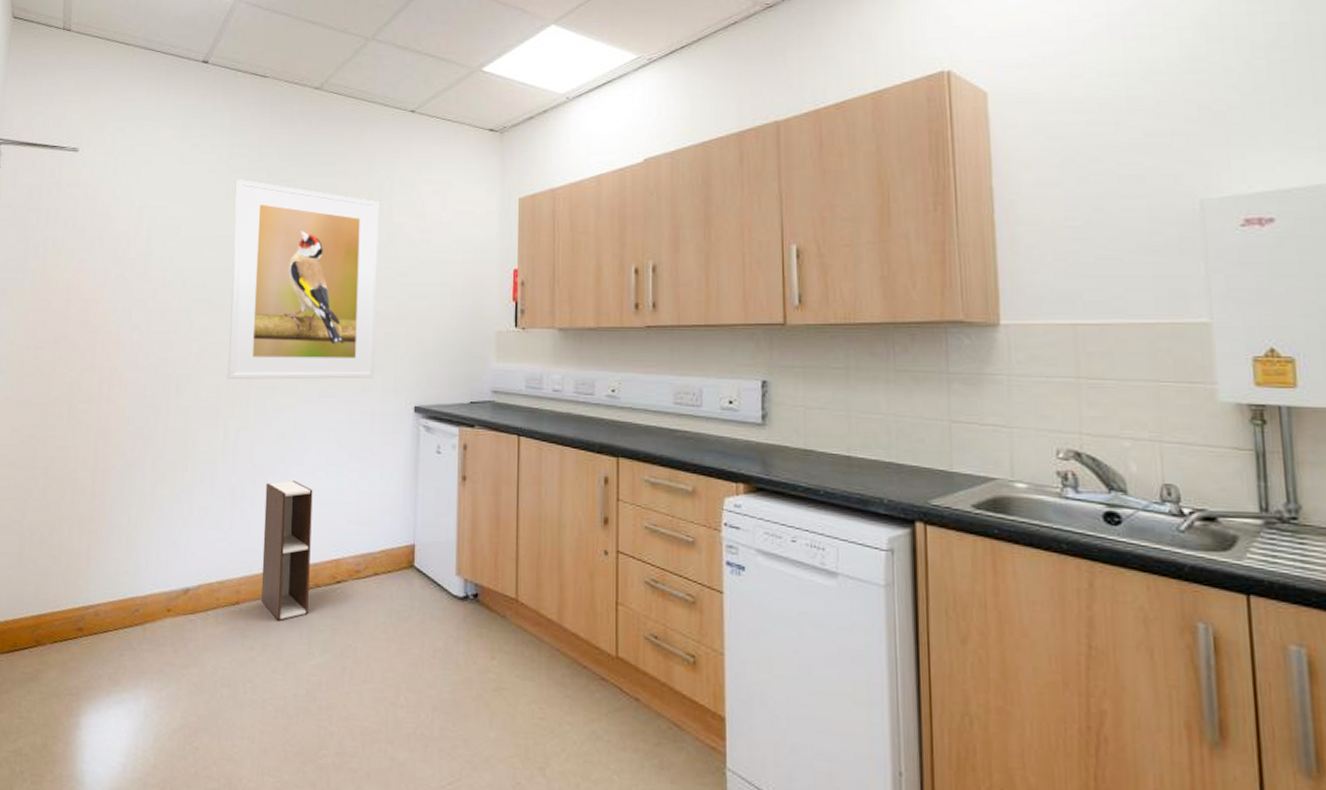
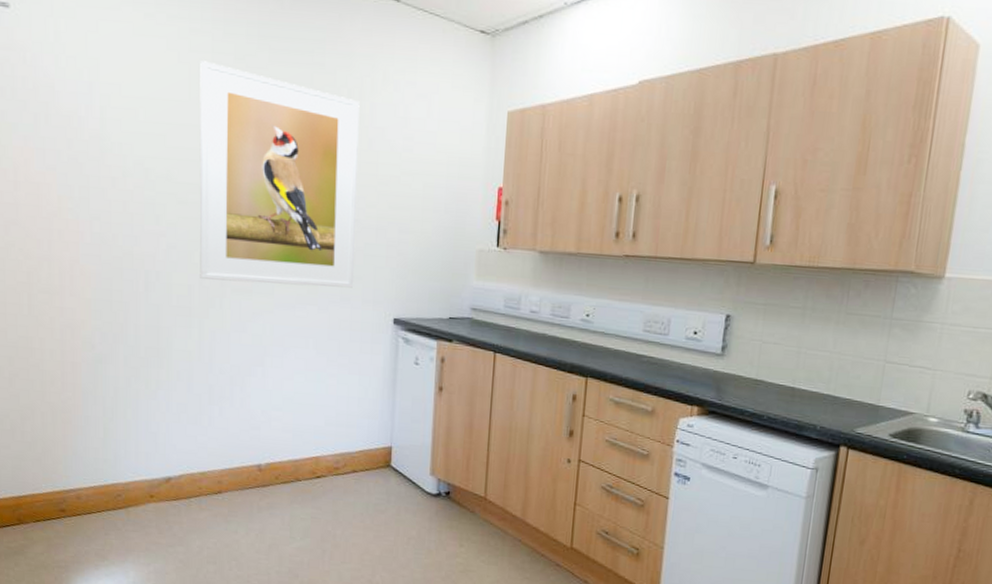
shelf: present [260,480,313,621] -> none [242,382,292,509]

